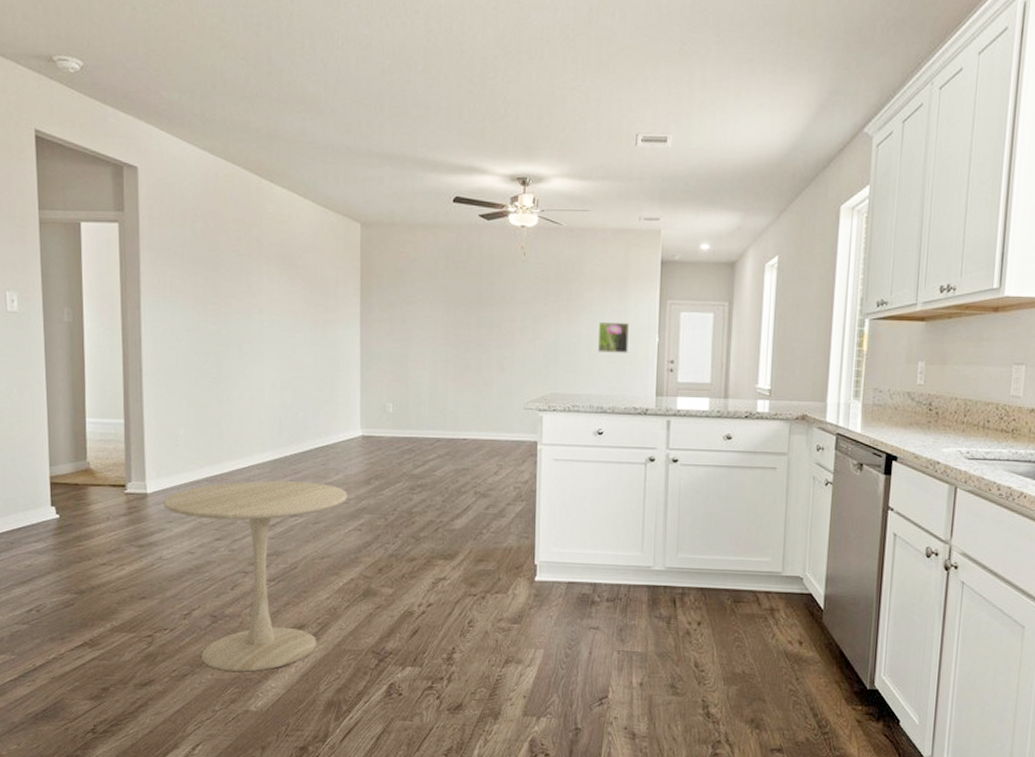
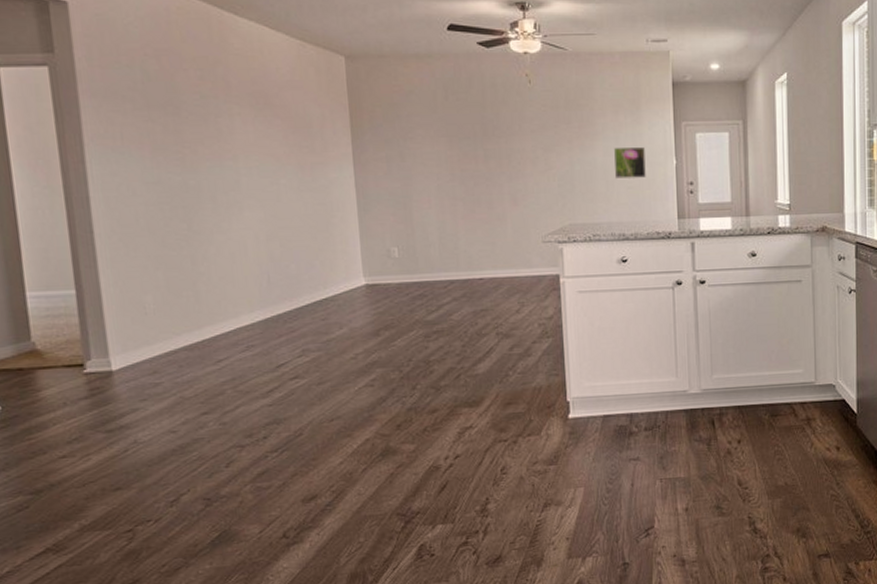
side table: present [163,480,348,672] -> none [133,339,355,558]

